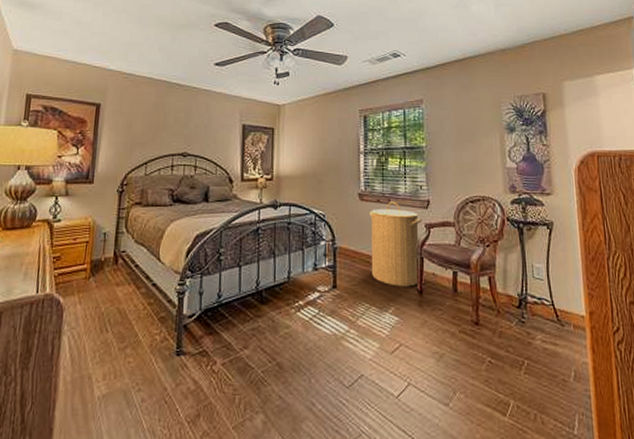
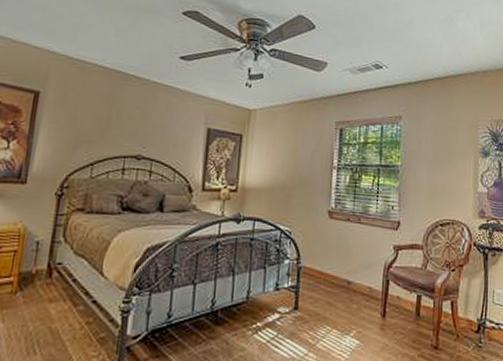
laundry hamper: present [369,201,423,287] -> none [335,221,392,310]

